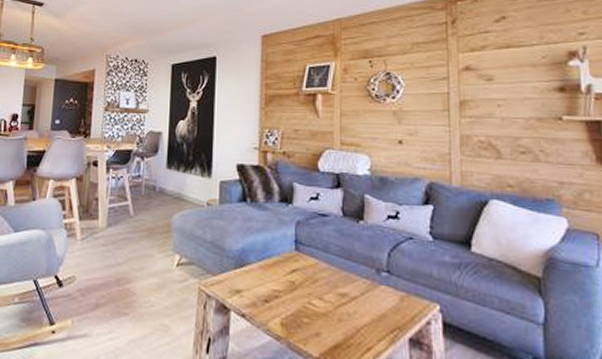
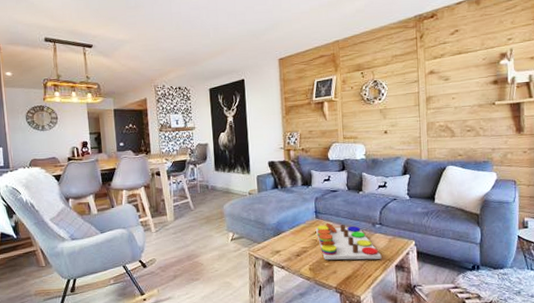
board game: none [295,259,389,325] -> present [316,223,382,260]

